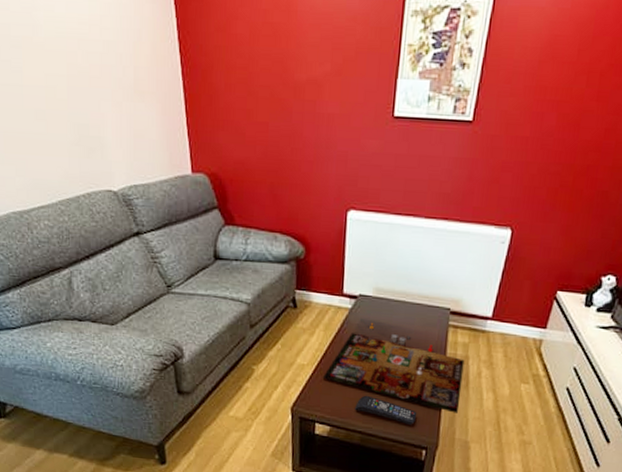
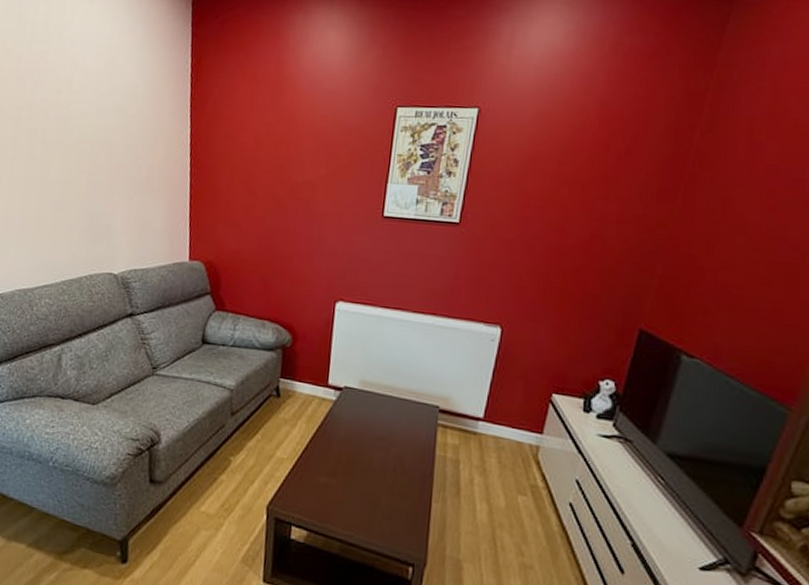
gameboard: present [322,322,465,413] -> none [302,416,455,526]
remote control: present [355,395,417,425] -> none [335,497,404,536]

